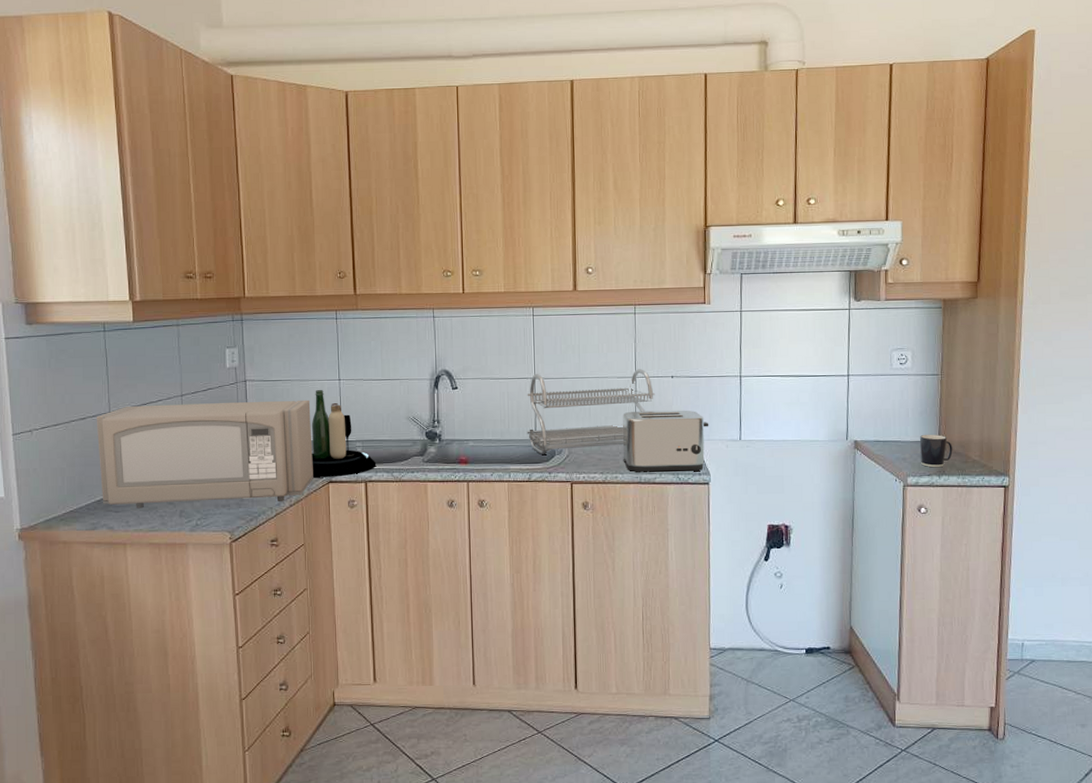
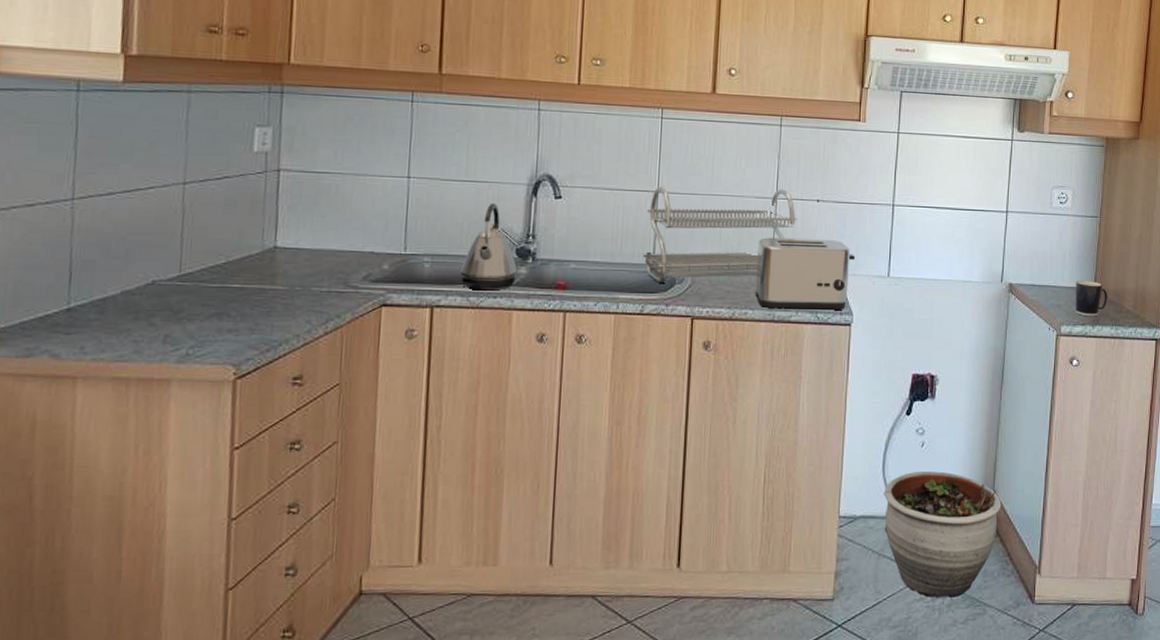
microwave: present [96,399,313,509] -> none [46,192,367,330]
bottle: present [311,390,377,478] -> none [359,188,448,299]
kettle: none [384,396,428,467] -> present [460,202,518,291]
planter pot: none [748,610,859,720] -> present [884,471,1002,598]

